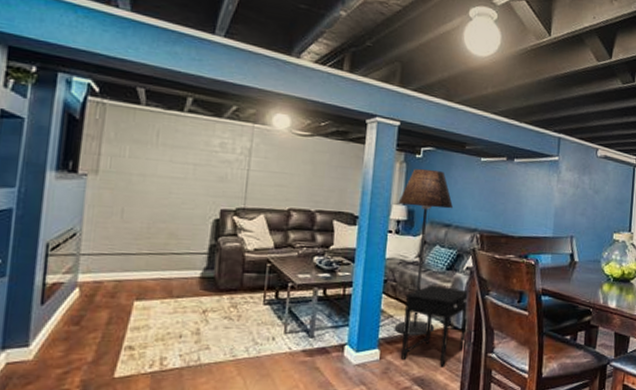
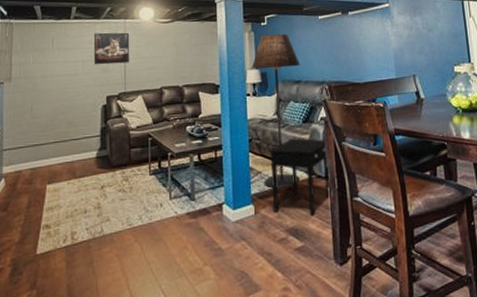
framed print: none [208,133,258,175] -> present [93,32,130,65]

